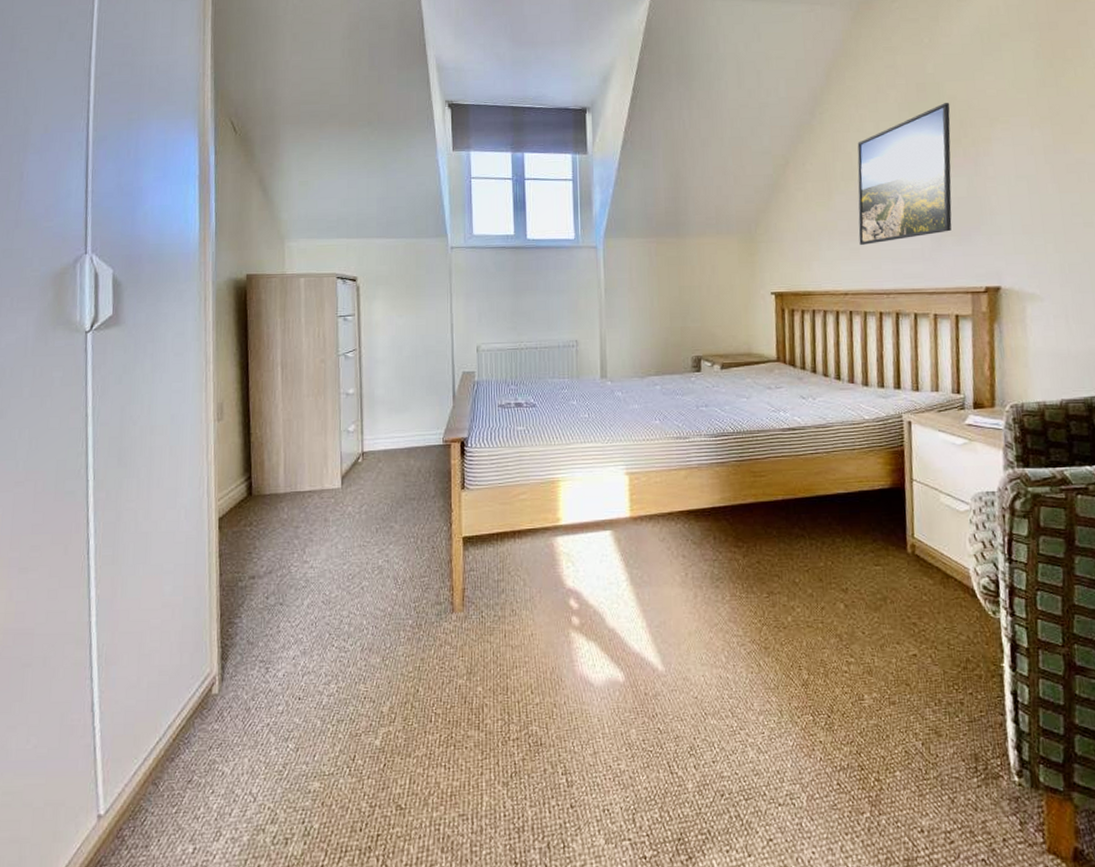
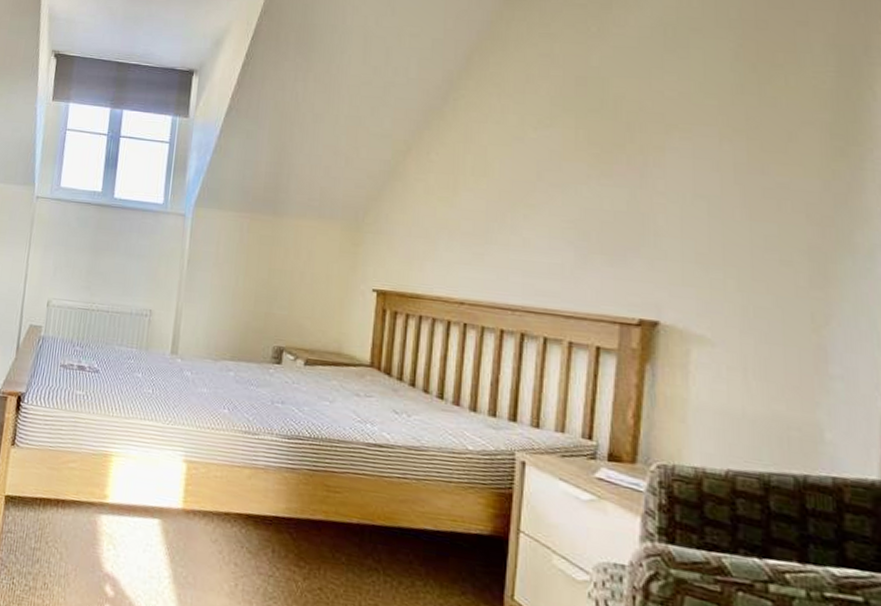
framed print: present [857,103,952,245] -> none [485,101,616,252]

